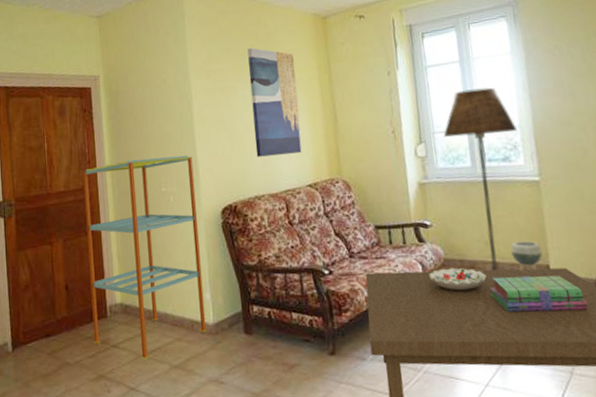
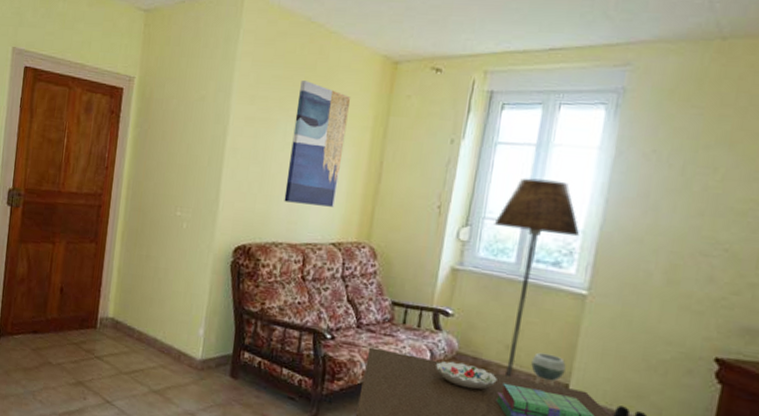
shelving unit: present [82,155,207,362] -> none [78,174,215,380]

